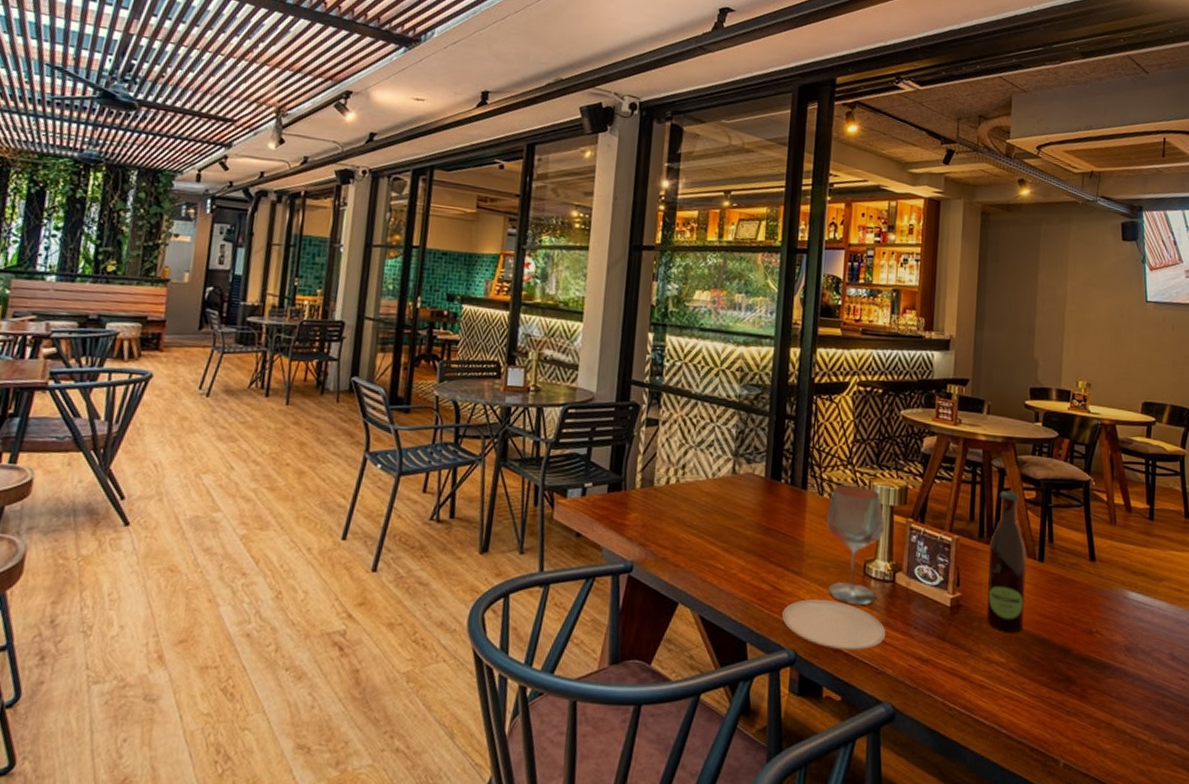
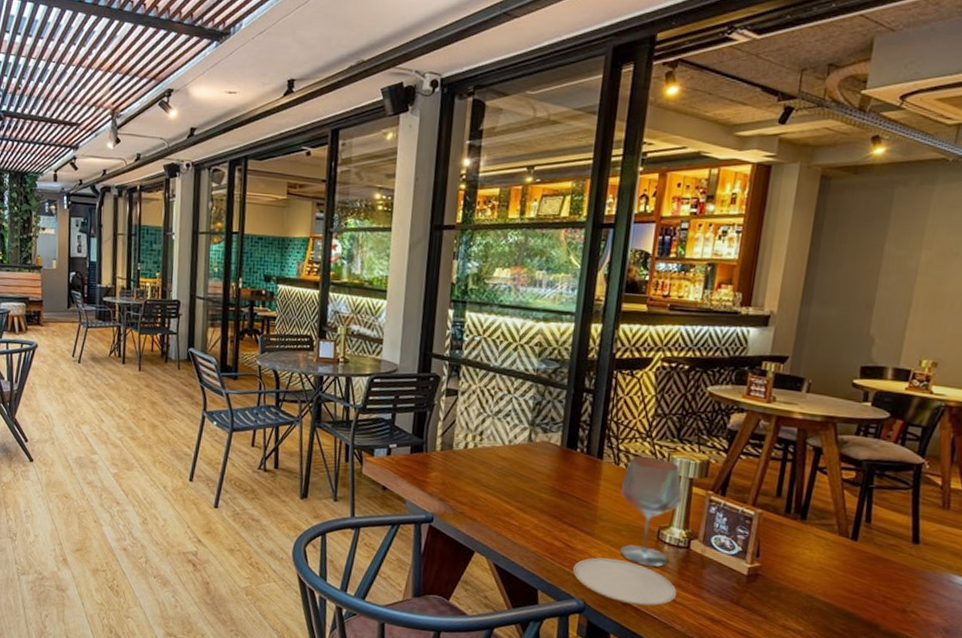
bottle: present [986,491,1026,634] -> none [785,469,838,606]

